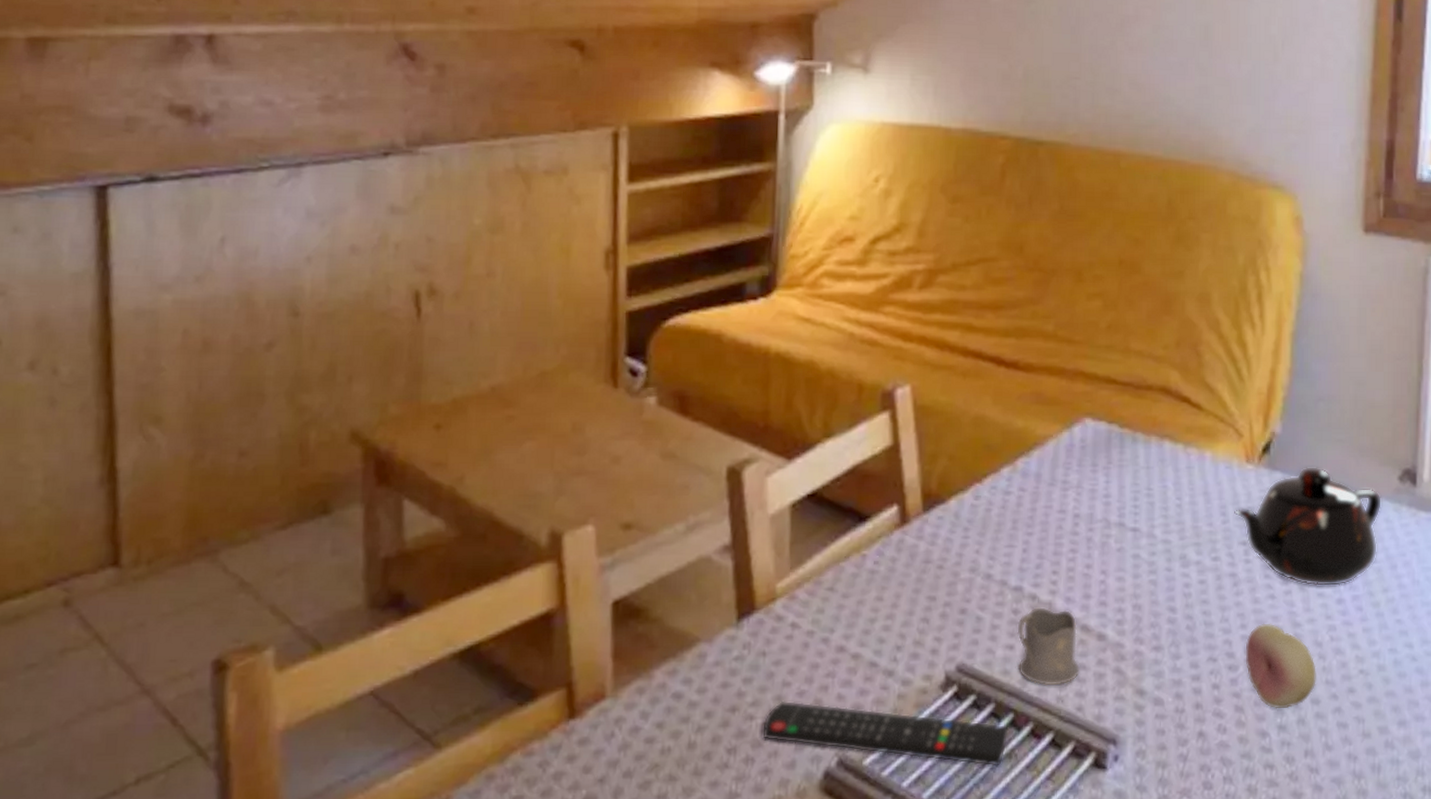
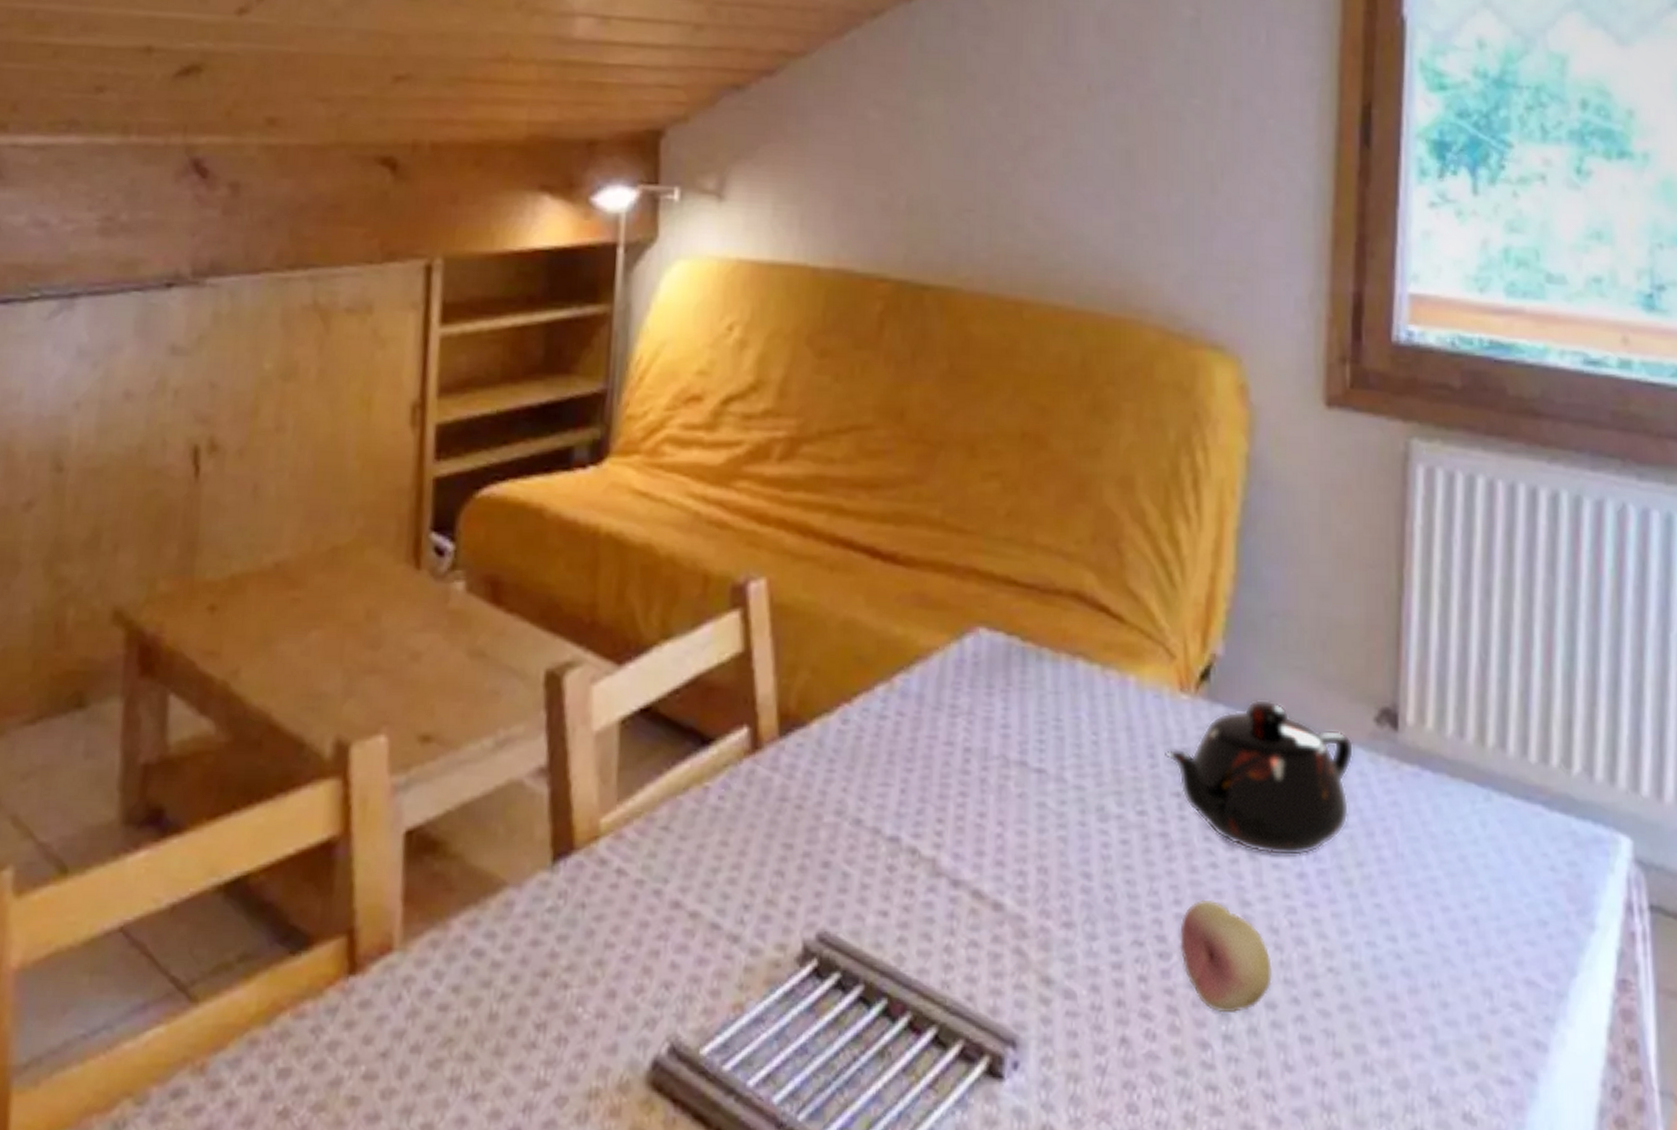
remote control: present [763,700,1009,767] -> none [579,966,881,1067]
tea glass holder: present [1017,607,1080,686] -> none [892,864,970,967]

